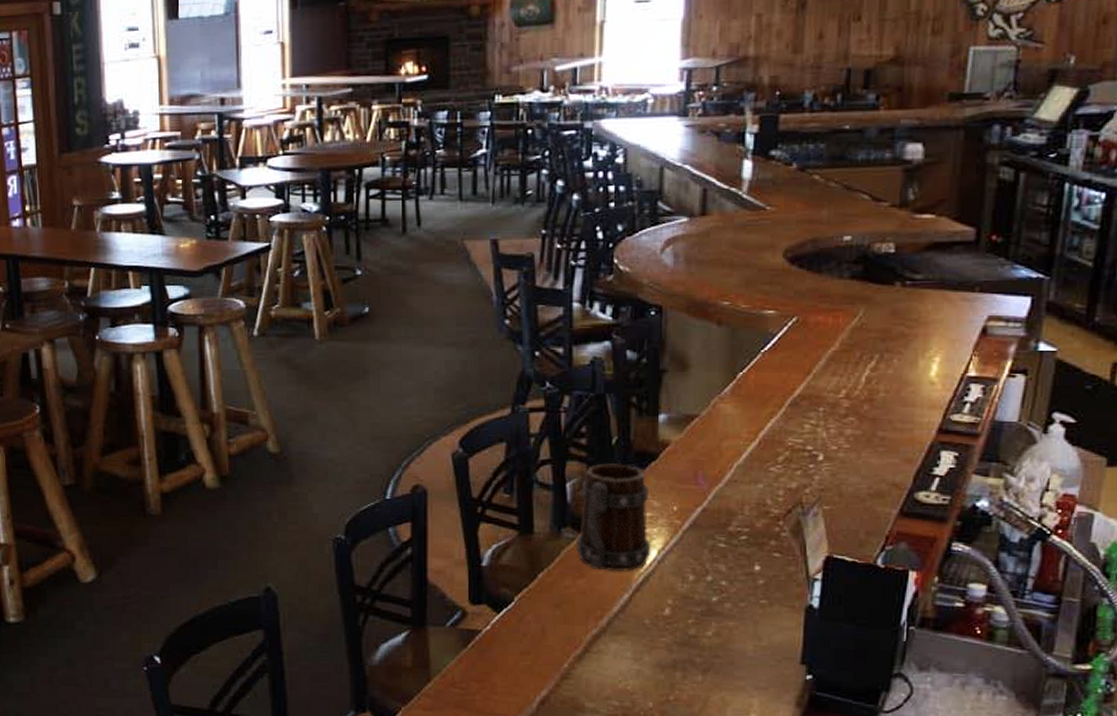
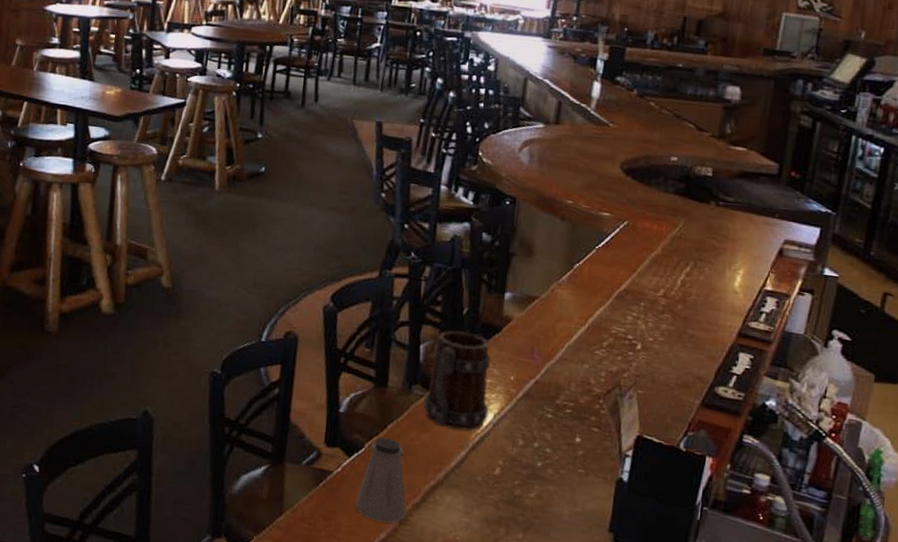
saltshaker: none [510,589,569,679] -> present [355,437,407,523]

